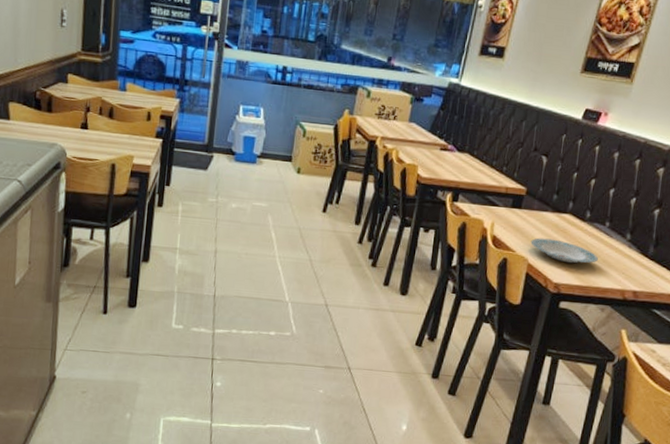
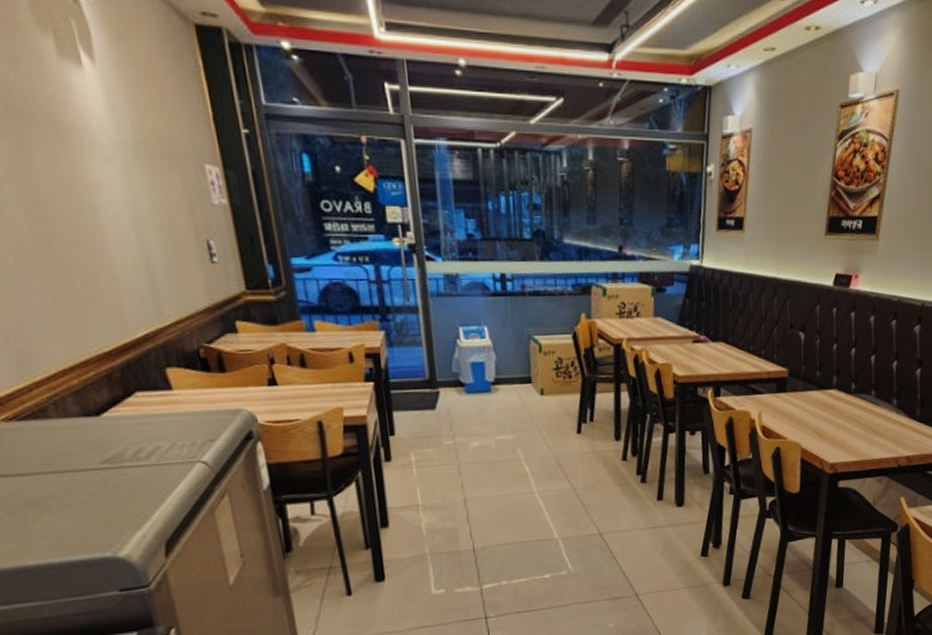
plate: present [530,238,598,264] -> none [801,418,869,441]

